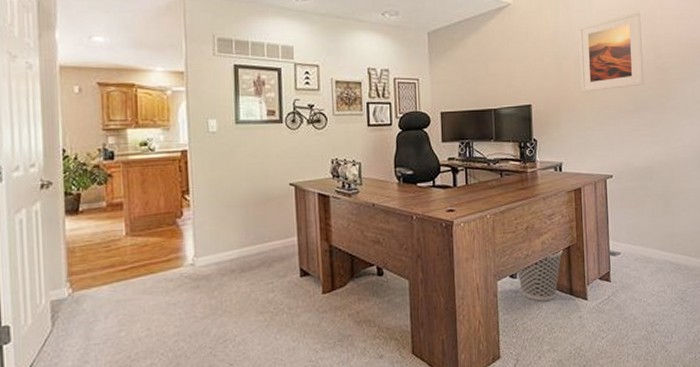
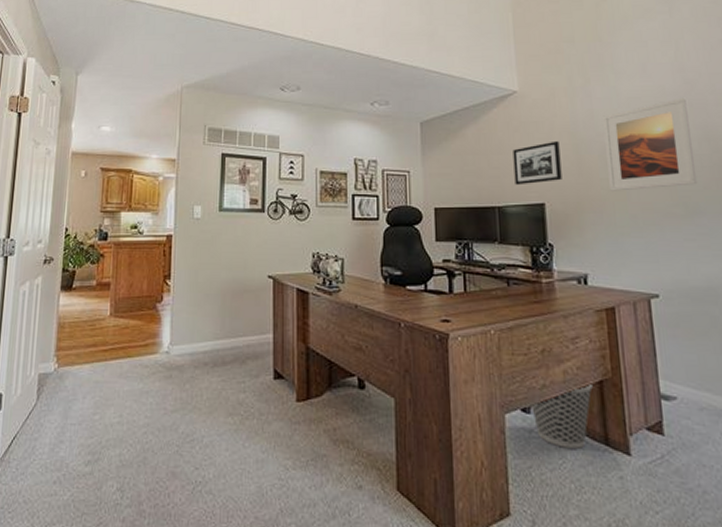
picture frame: none [506,49,545,90] -> present [513,140,562,186]

